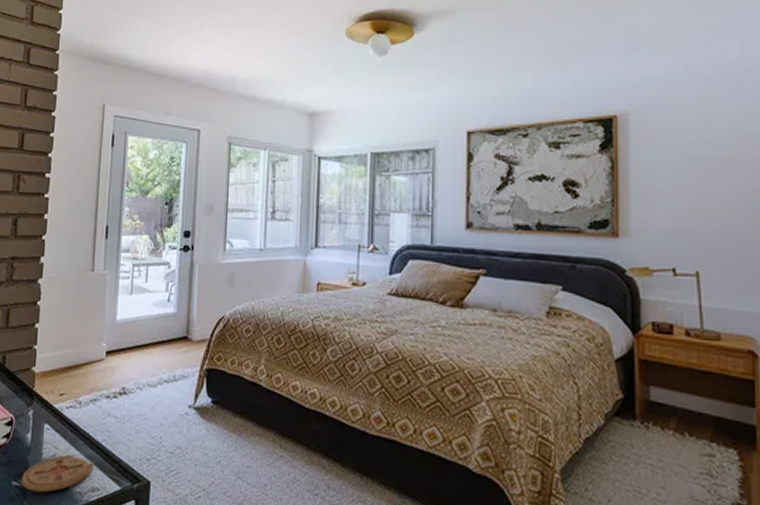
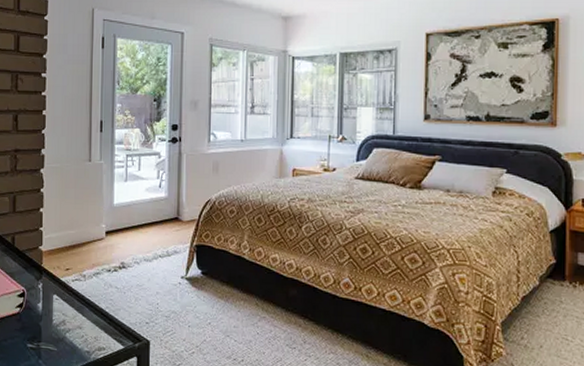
coaster: present [21,454,94,493] -> none [35,320,100,353]

